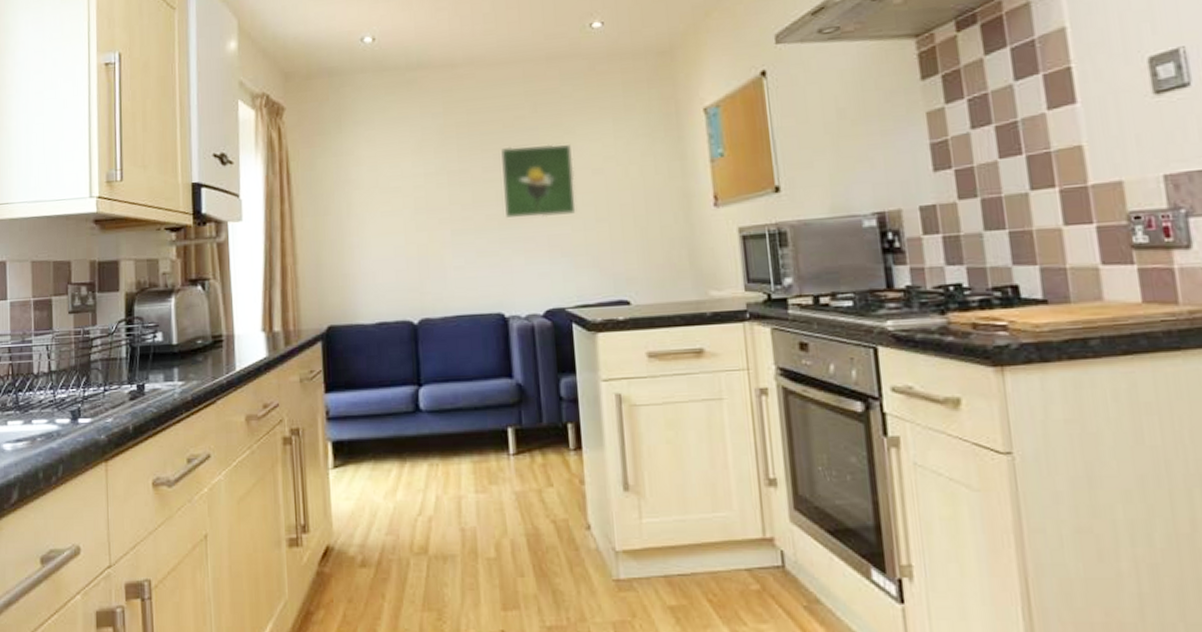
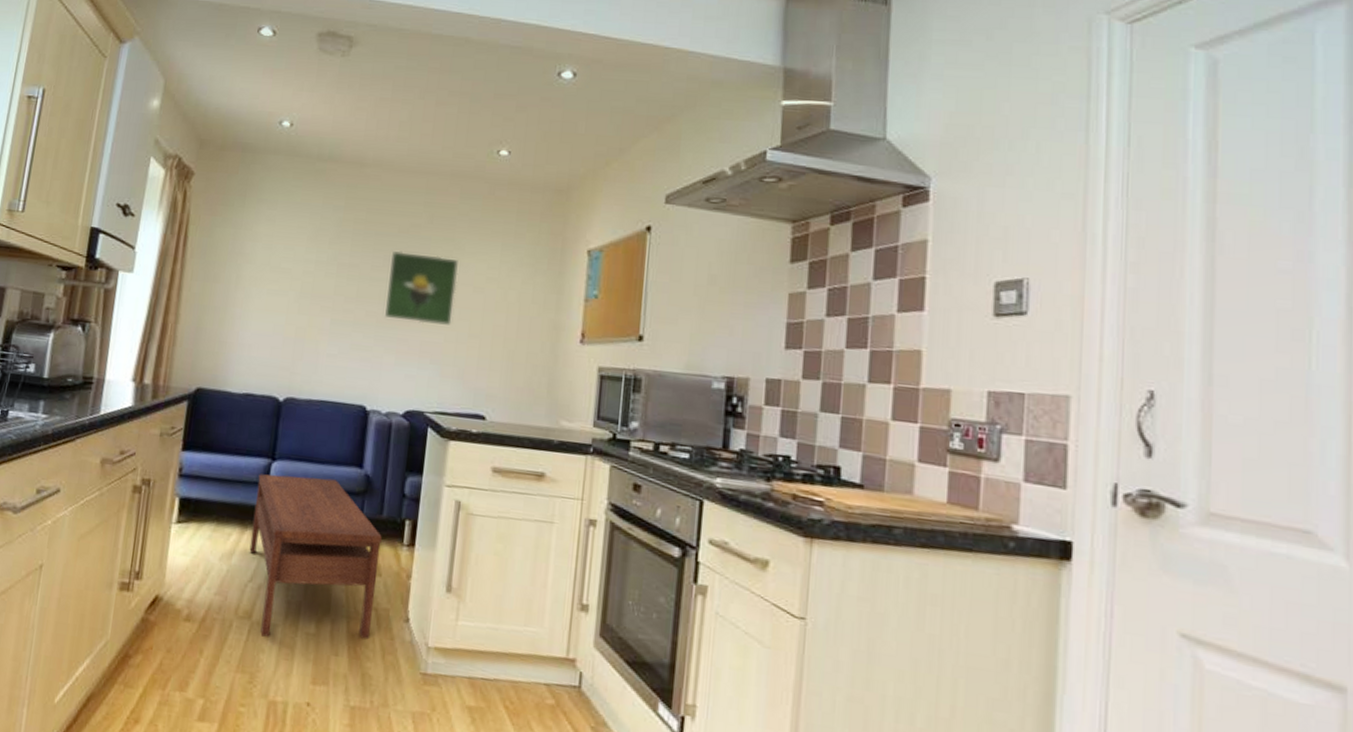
coffee table: none [407,395,553,570] -> present [249,474,382,640]

